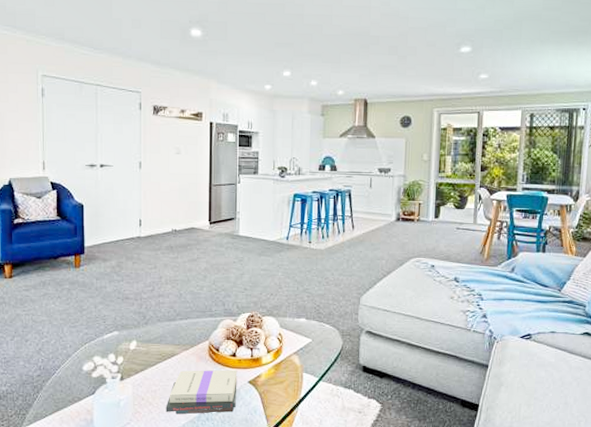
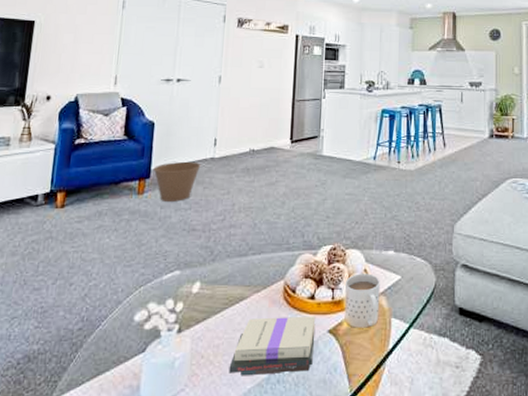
basket: none [86,239,129,274] -> present [153,161,201,202]
mug: none [262,337,293,380] -> present [344,274,380,328]

